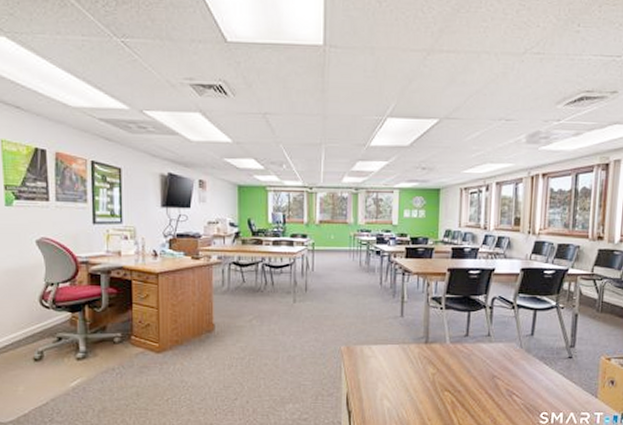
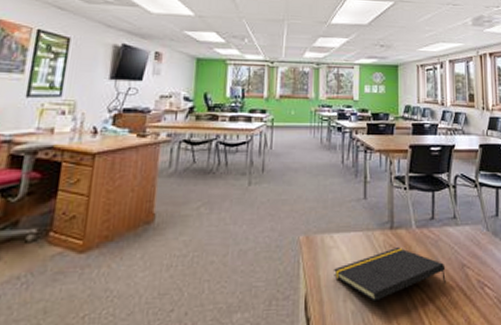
notepad: none [371,359,476,402] -> present [333,248,446,302]

